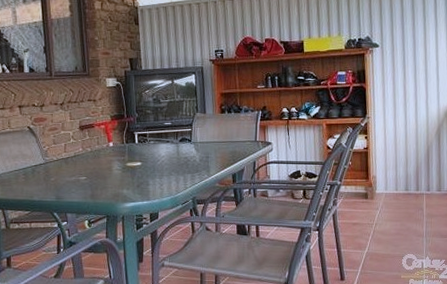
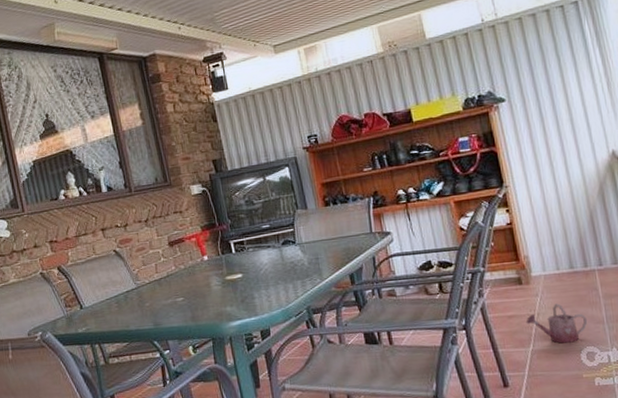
watering can: none [365,217,412,250] -> present [526,303,588,344]

